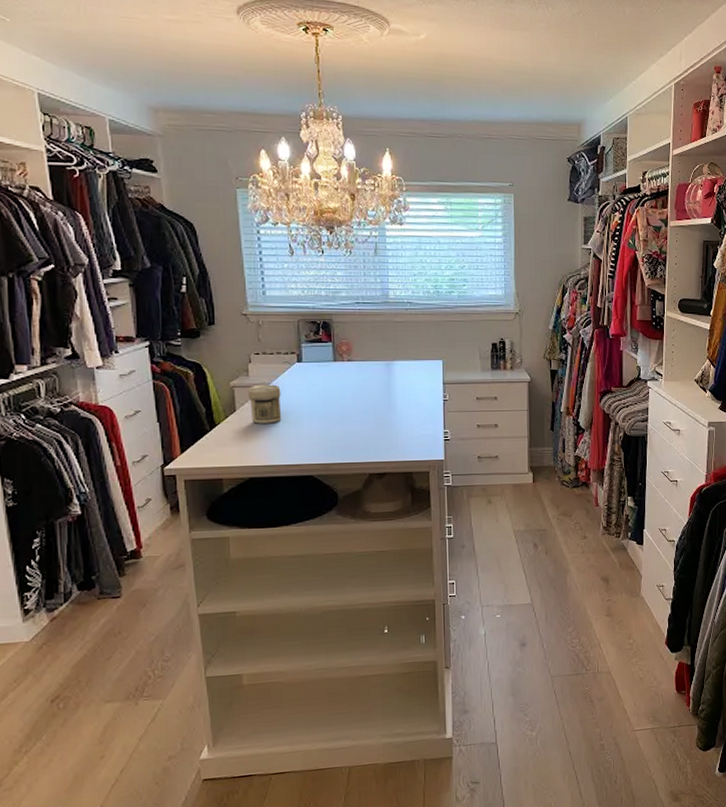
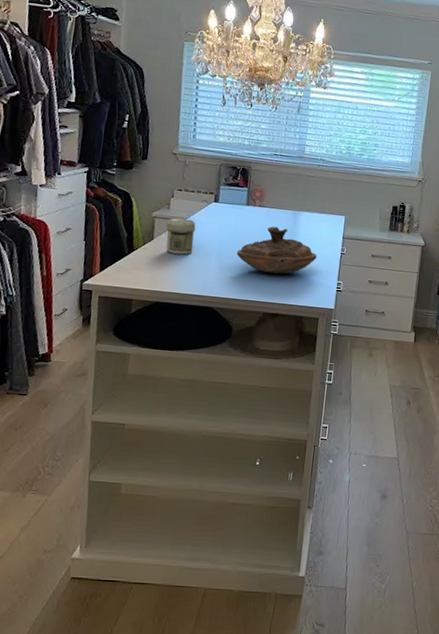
decorative bowl: none [330,380,419,431] -> present [236,226,317,274]

